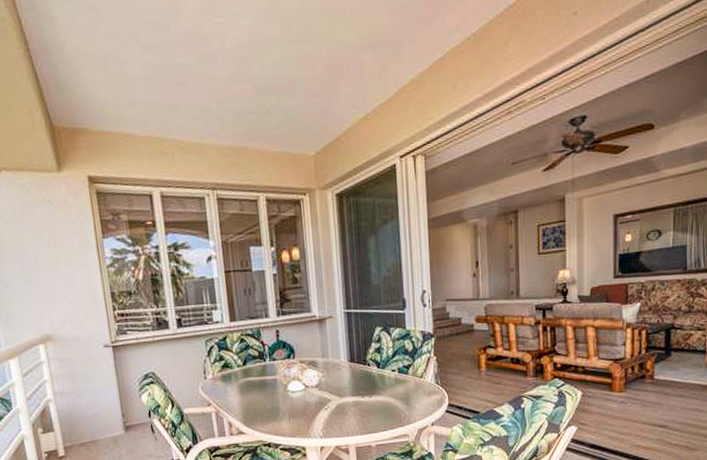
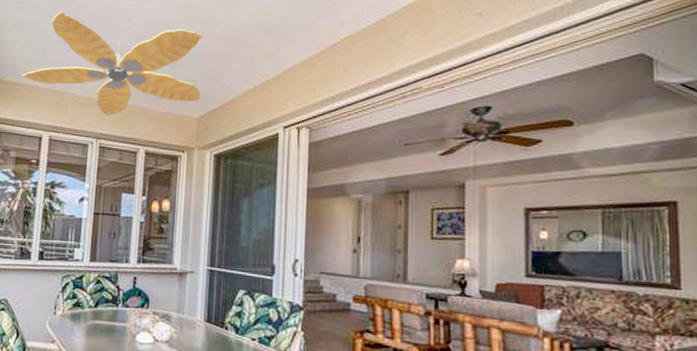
ceiling fan: none [112,36,314,162] -> present [22,11,203,116]

